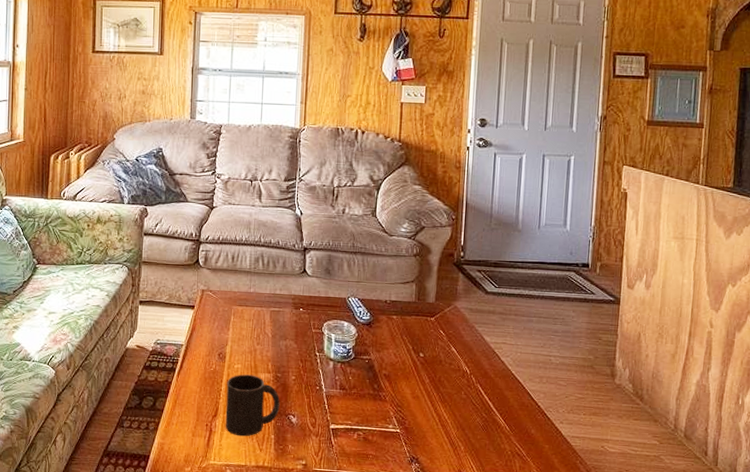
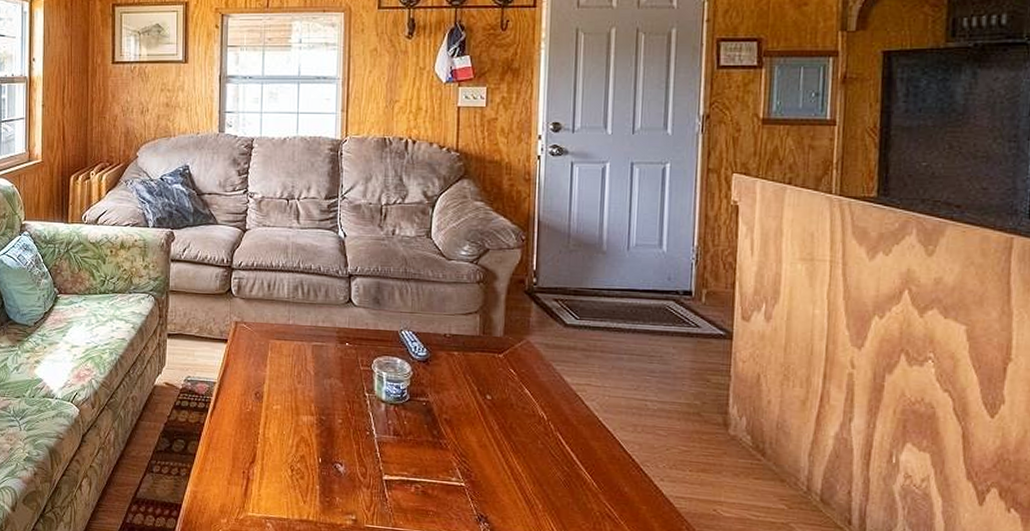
mug: present [225,374,280,437] -> none [264,416,325,487]

